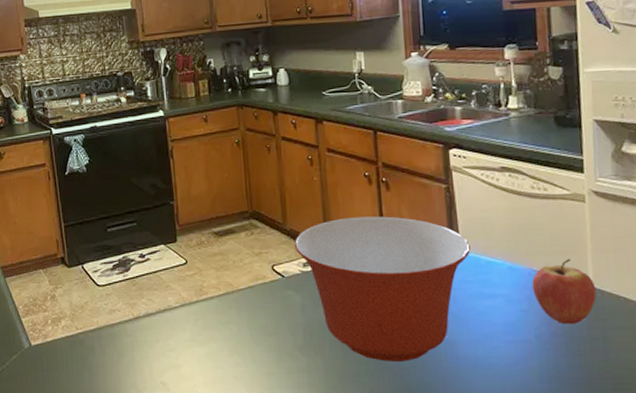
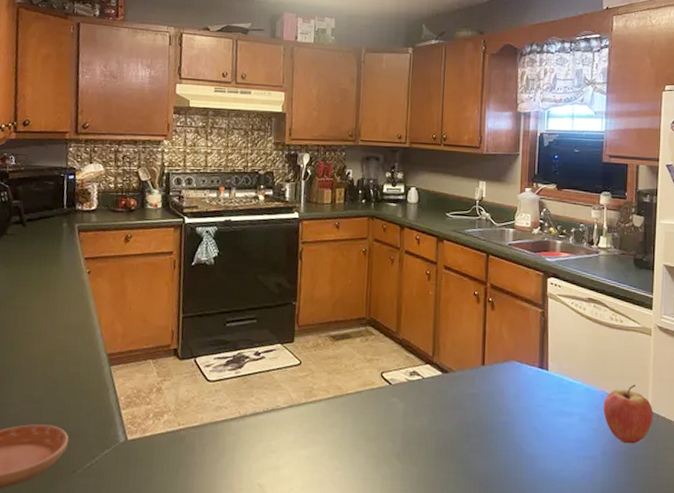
mixing bowl: present [294,216,471,361] -> none [404,332,556,472]

